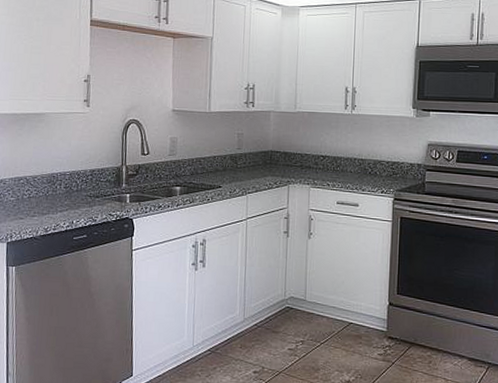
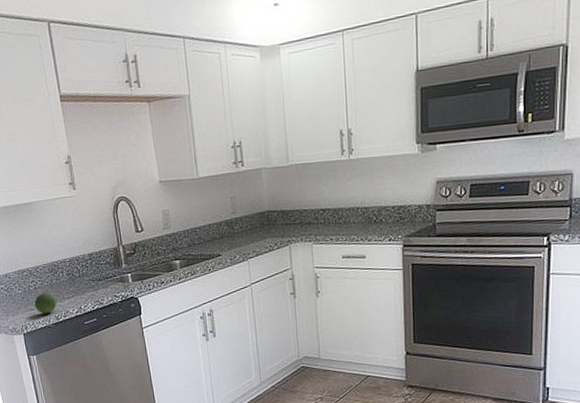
fruit: none [25,203,49,225] -> present [34,292,57,314]

